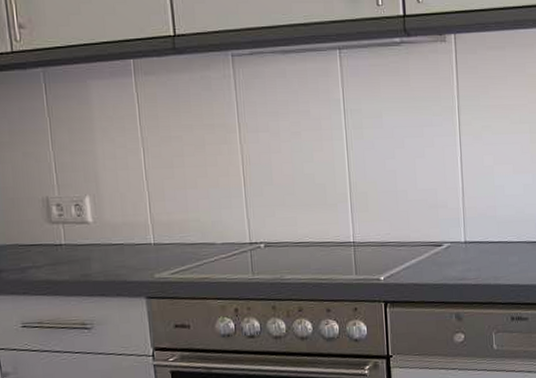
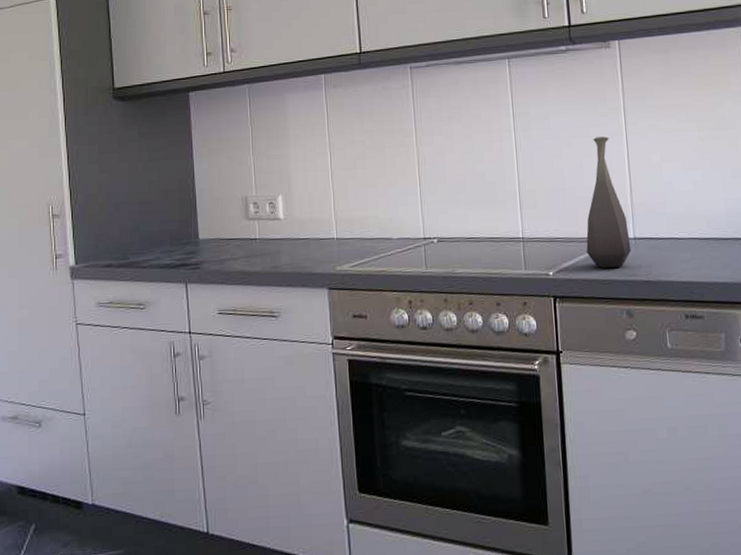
bottle: none [417,137,462,272] -> present [586,136,631,268]

